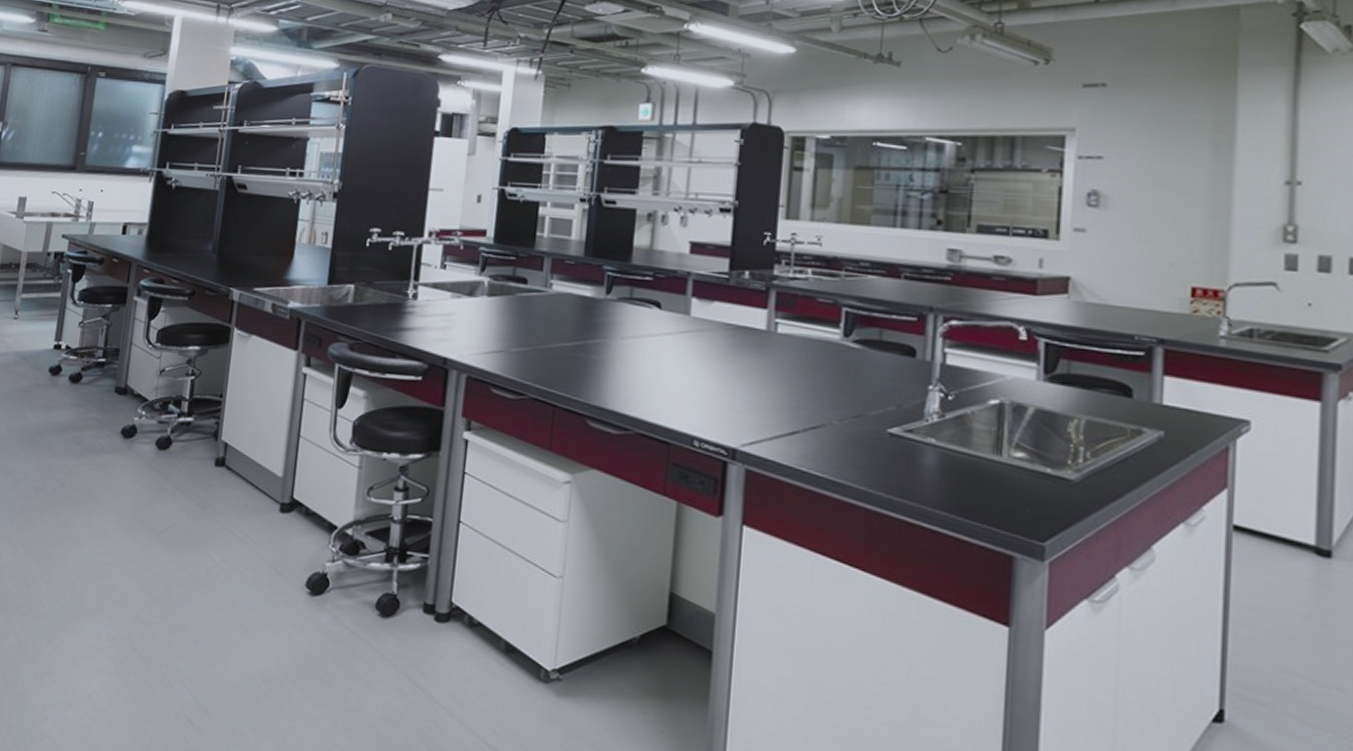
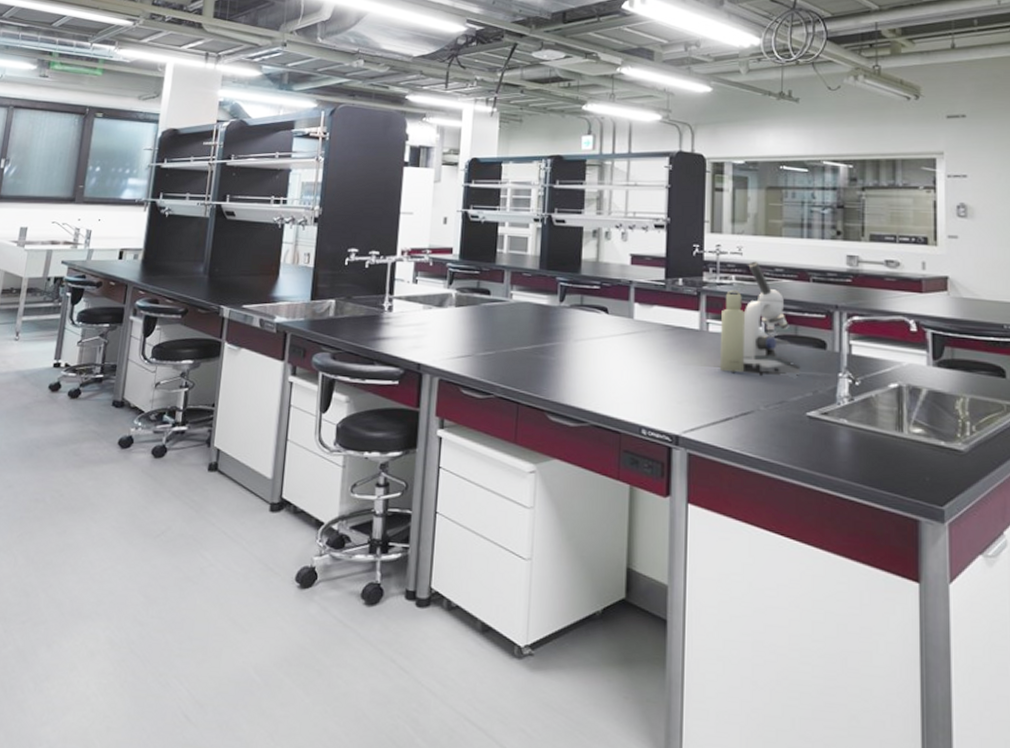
bottle: none [787,286,822,381] -> present [719,290,746,373]
microscope: none [802,253,884,387] -> present [732,261,801,377]

